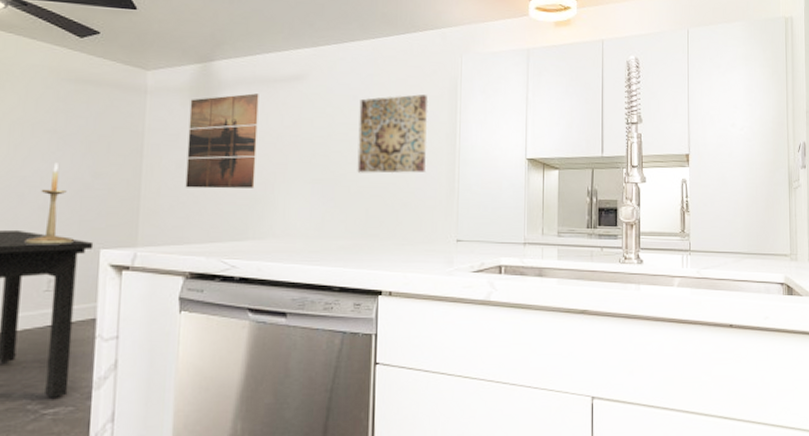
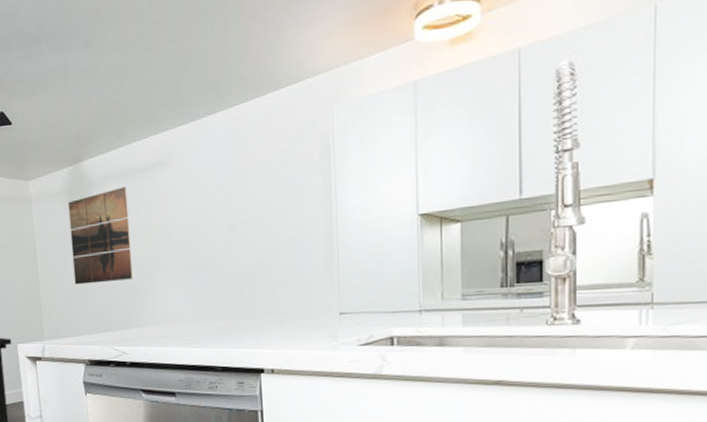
wall art: present [357,94,429,174] -> none [224,159,301,253]

